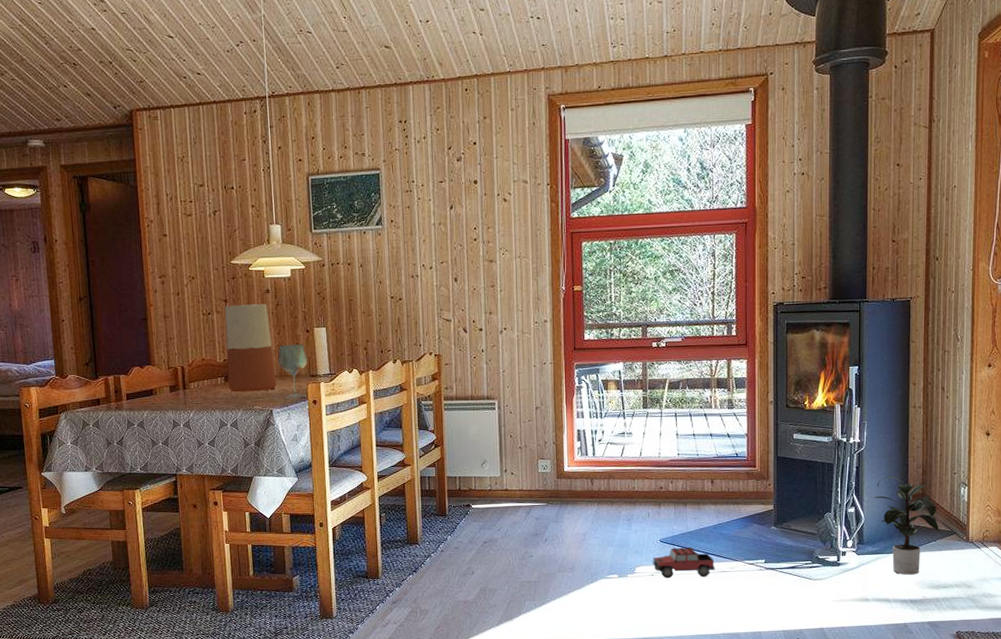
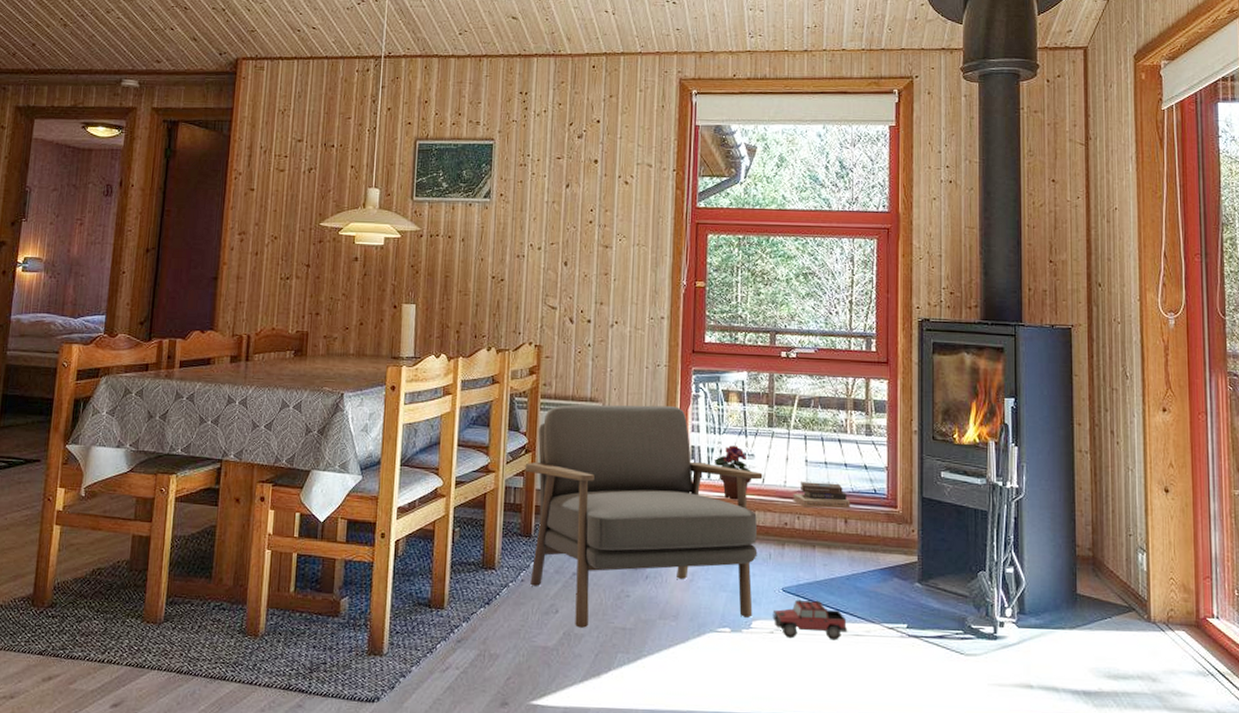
vase: present [224,304,277,393] -> none [298,271,354,371]
wine glass: present [277,343,308,399] -> none [356,319,391,383]
armchair: none [435,397,640,584] -> present [524,404,763,628]
potted flower: none [598,427,630,472] -> present [715,445,751,500]
books: none [666,451,716,473] -> present [793,482,851,509]
potted plant: present [874,476,939,575] -> none [1036,532,1114,659]

